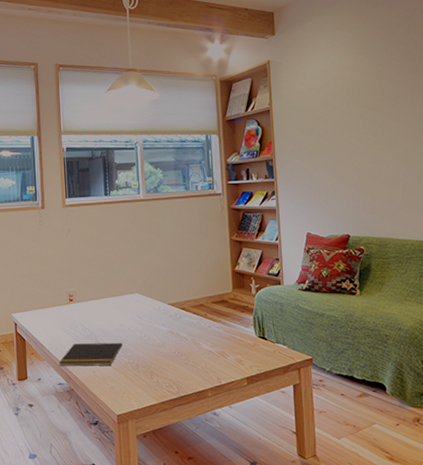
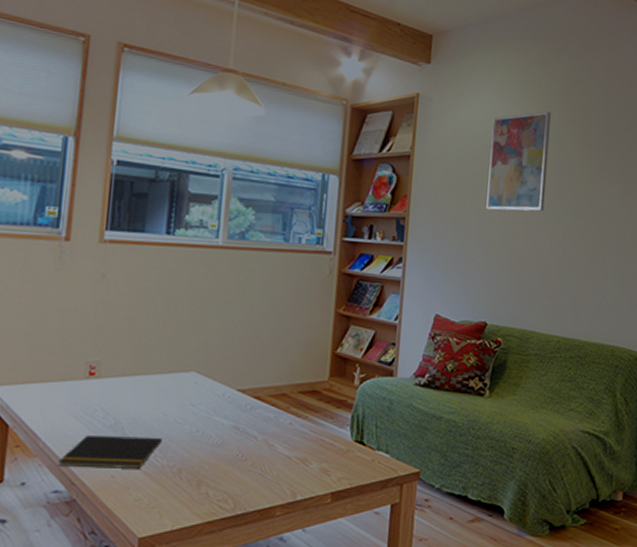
wall art: none [331,55,385,144] -> present [486,111,551,211]

